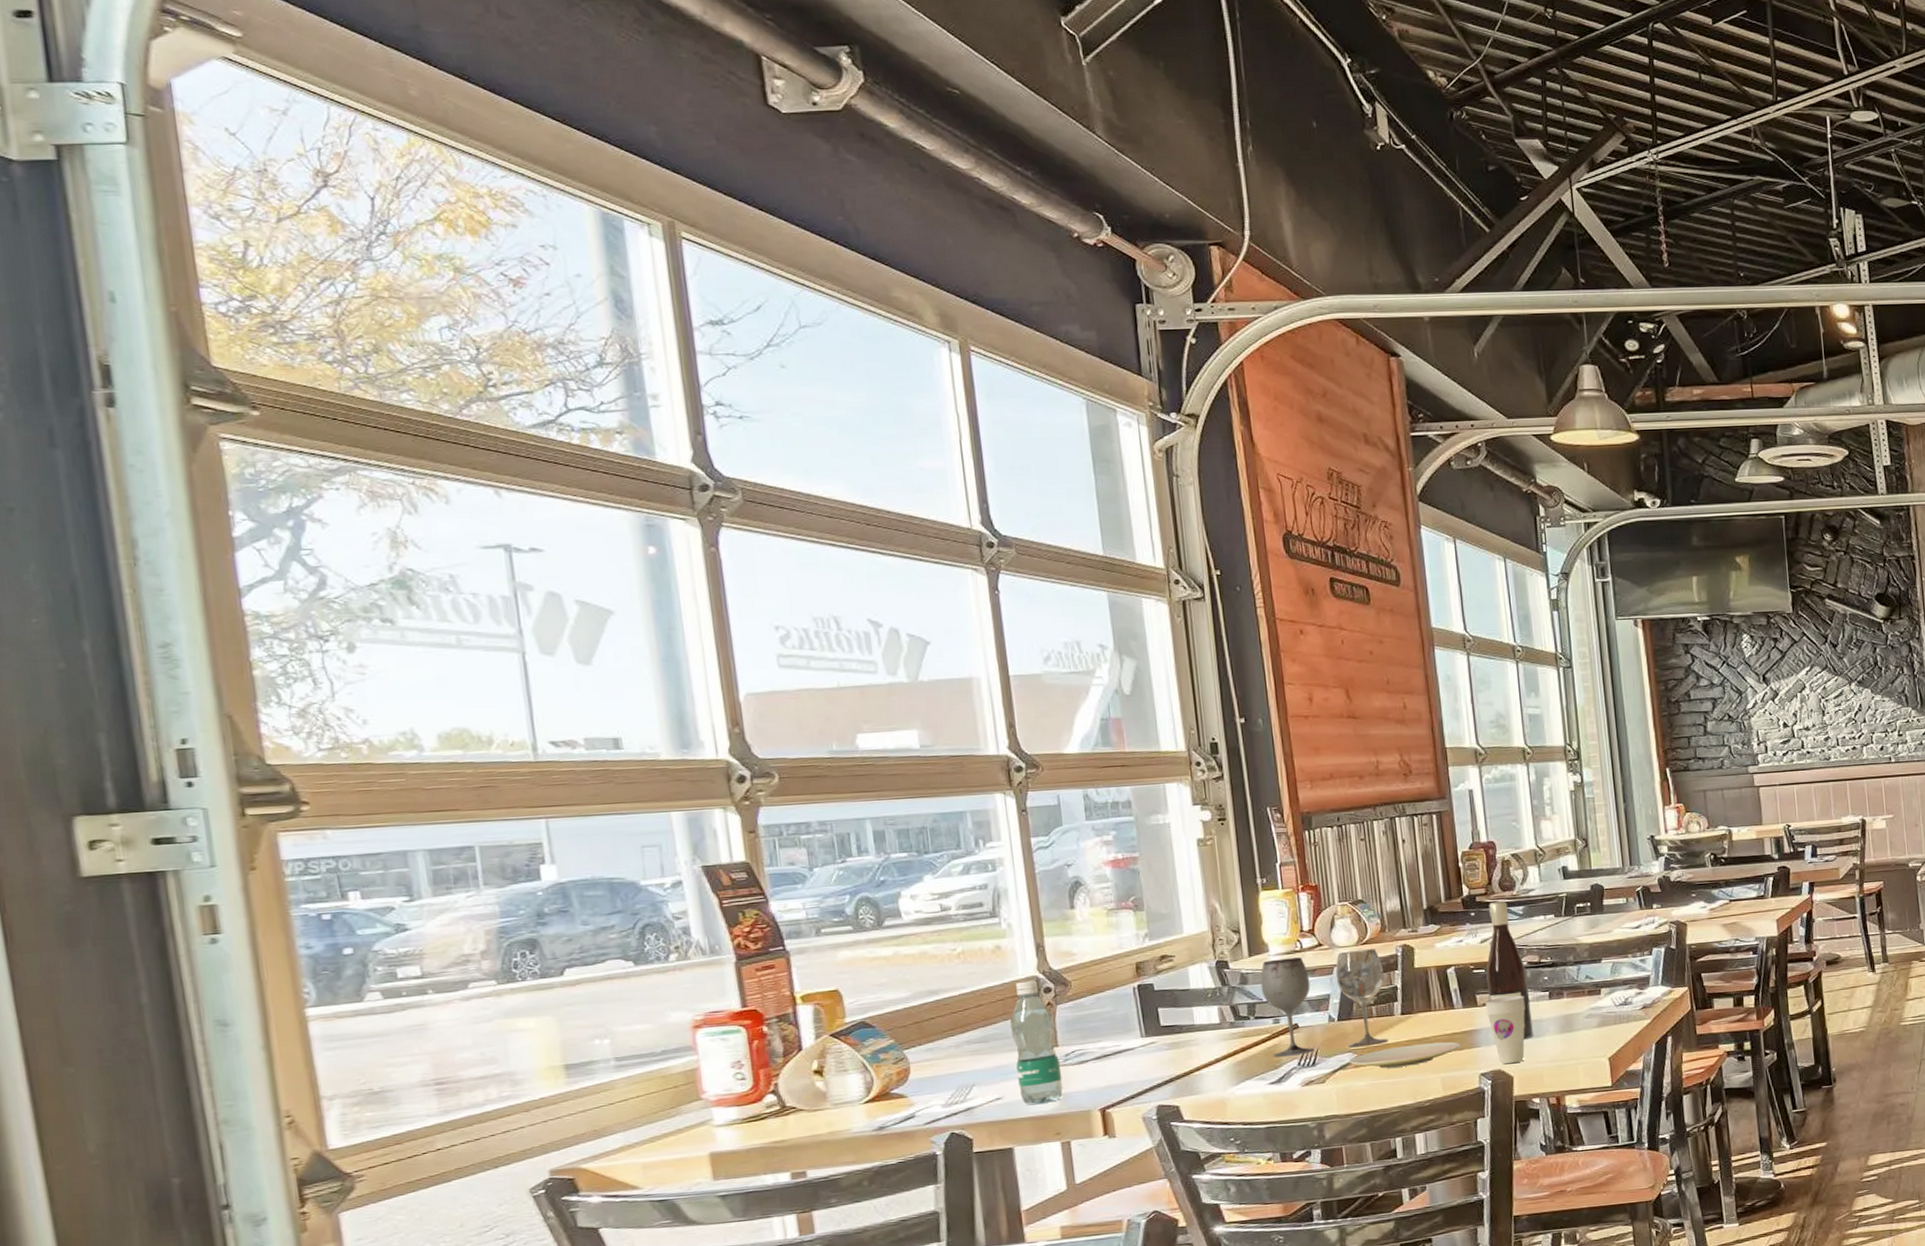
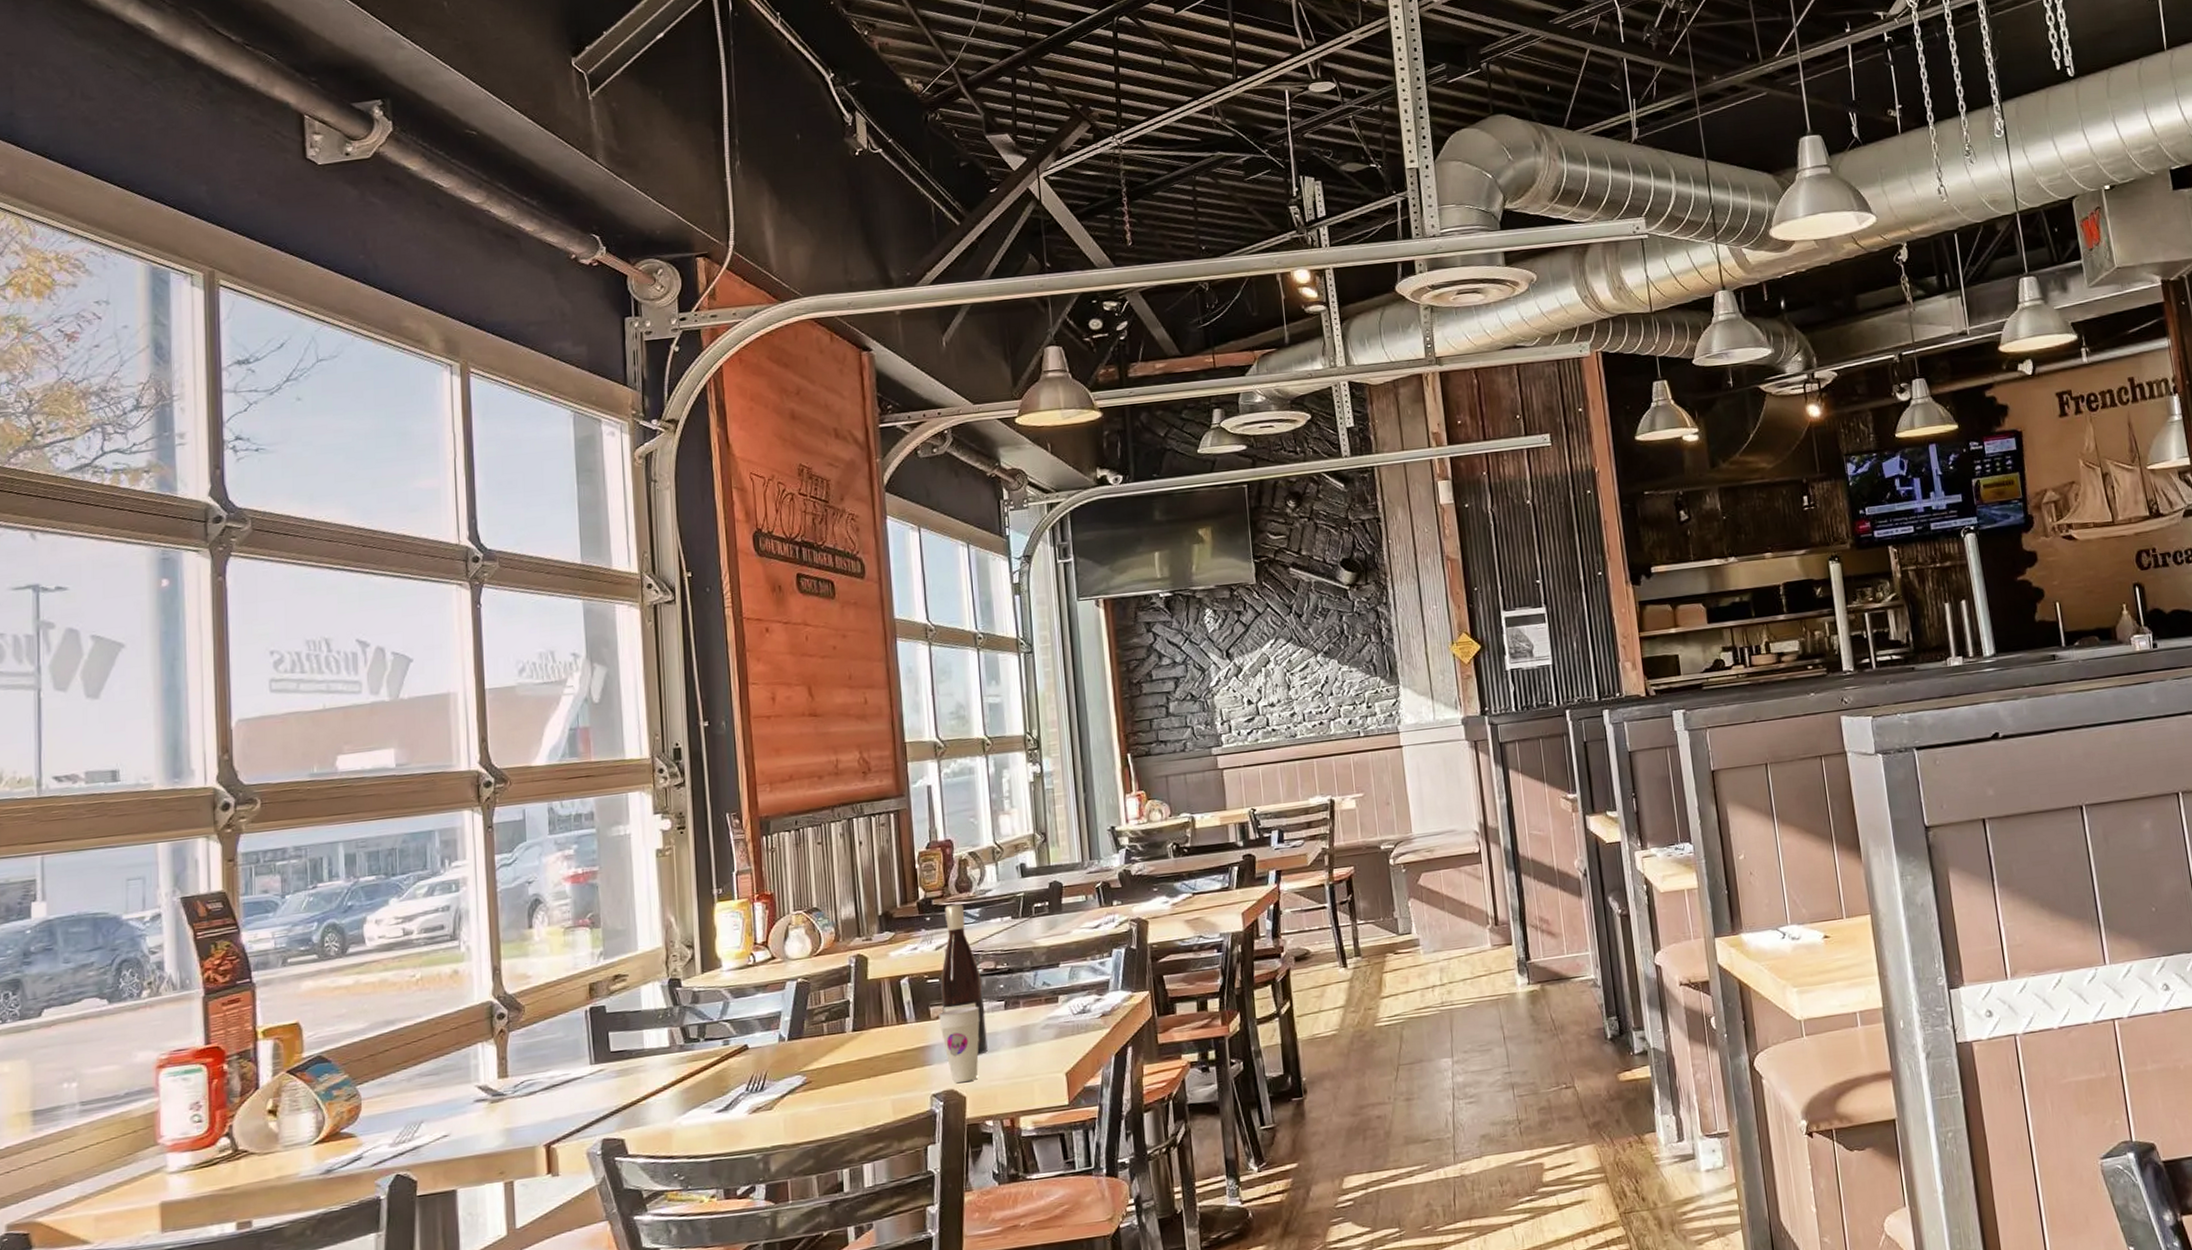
bottle: present [1010,980,1063,1105] -> none [462,1006,510,1142]
wineglass: present [1260,949,1389,1058] -> none [712,960,839,1083]
plate: present [1348,1041,1461,1068] -> none [797,1059,913,1092]

